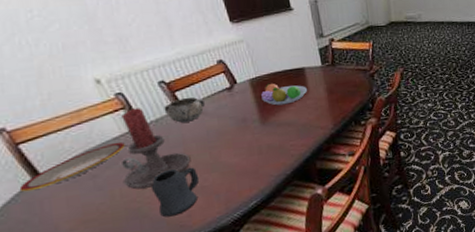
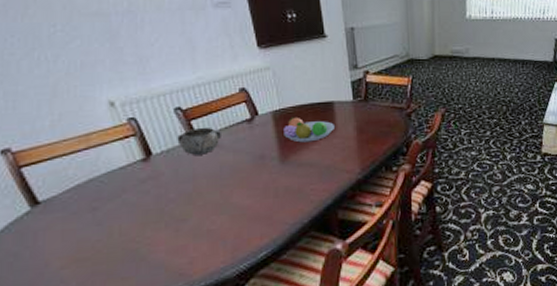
plate: present [19,141,125,192] -> none [14,172,131,221]
candle holder: present [121,108,190,189] -> none [123,135,198,228]
mug: present [150,167,200,218] -> none [152,206,206,263]

